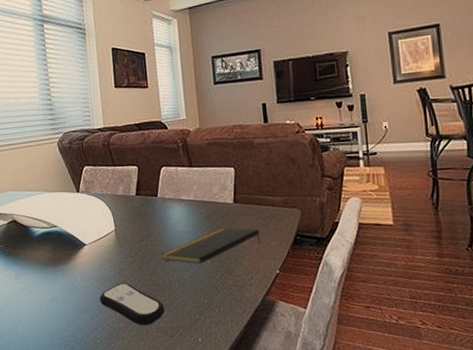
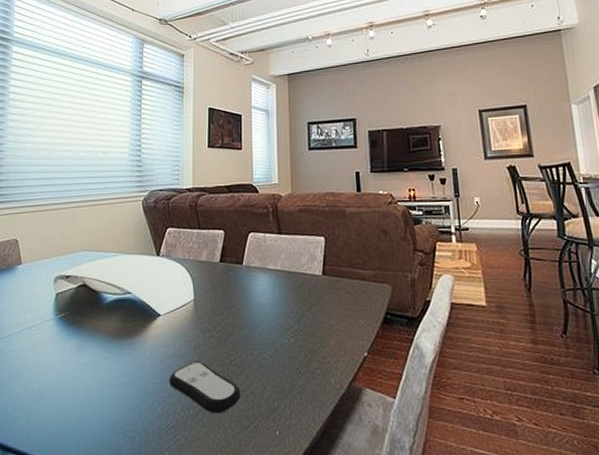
notepad: present [162,228,261,264] -> none [242,302,349,342]

